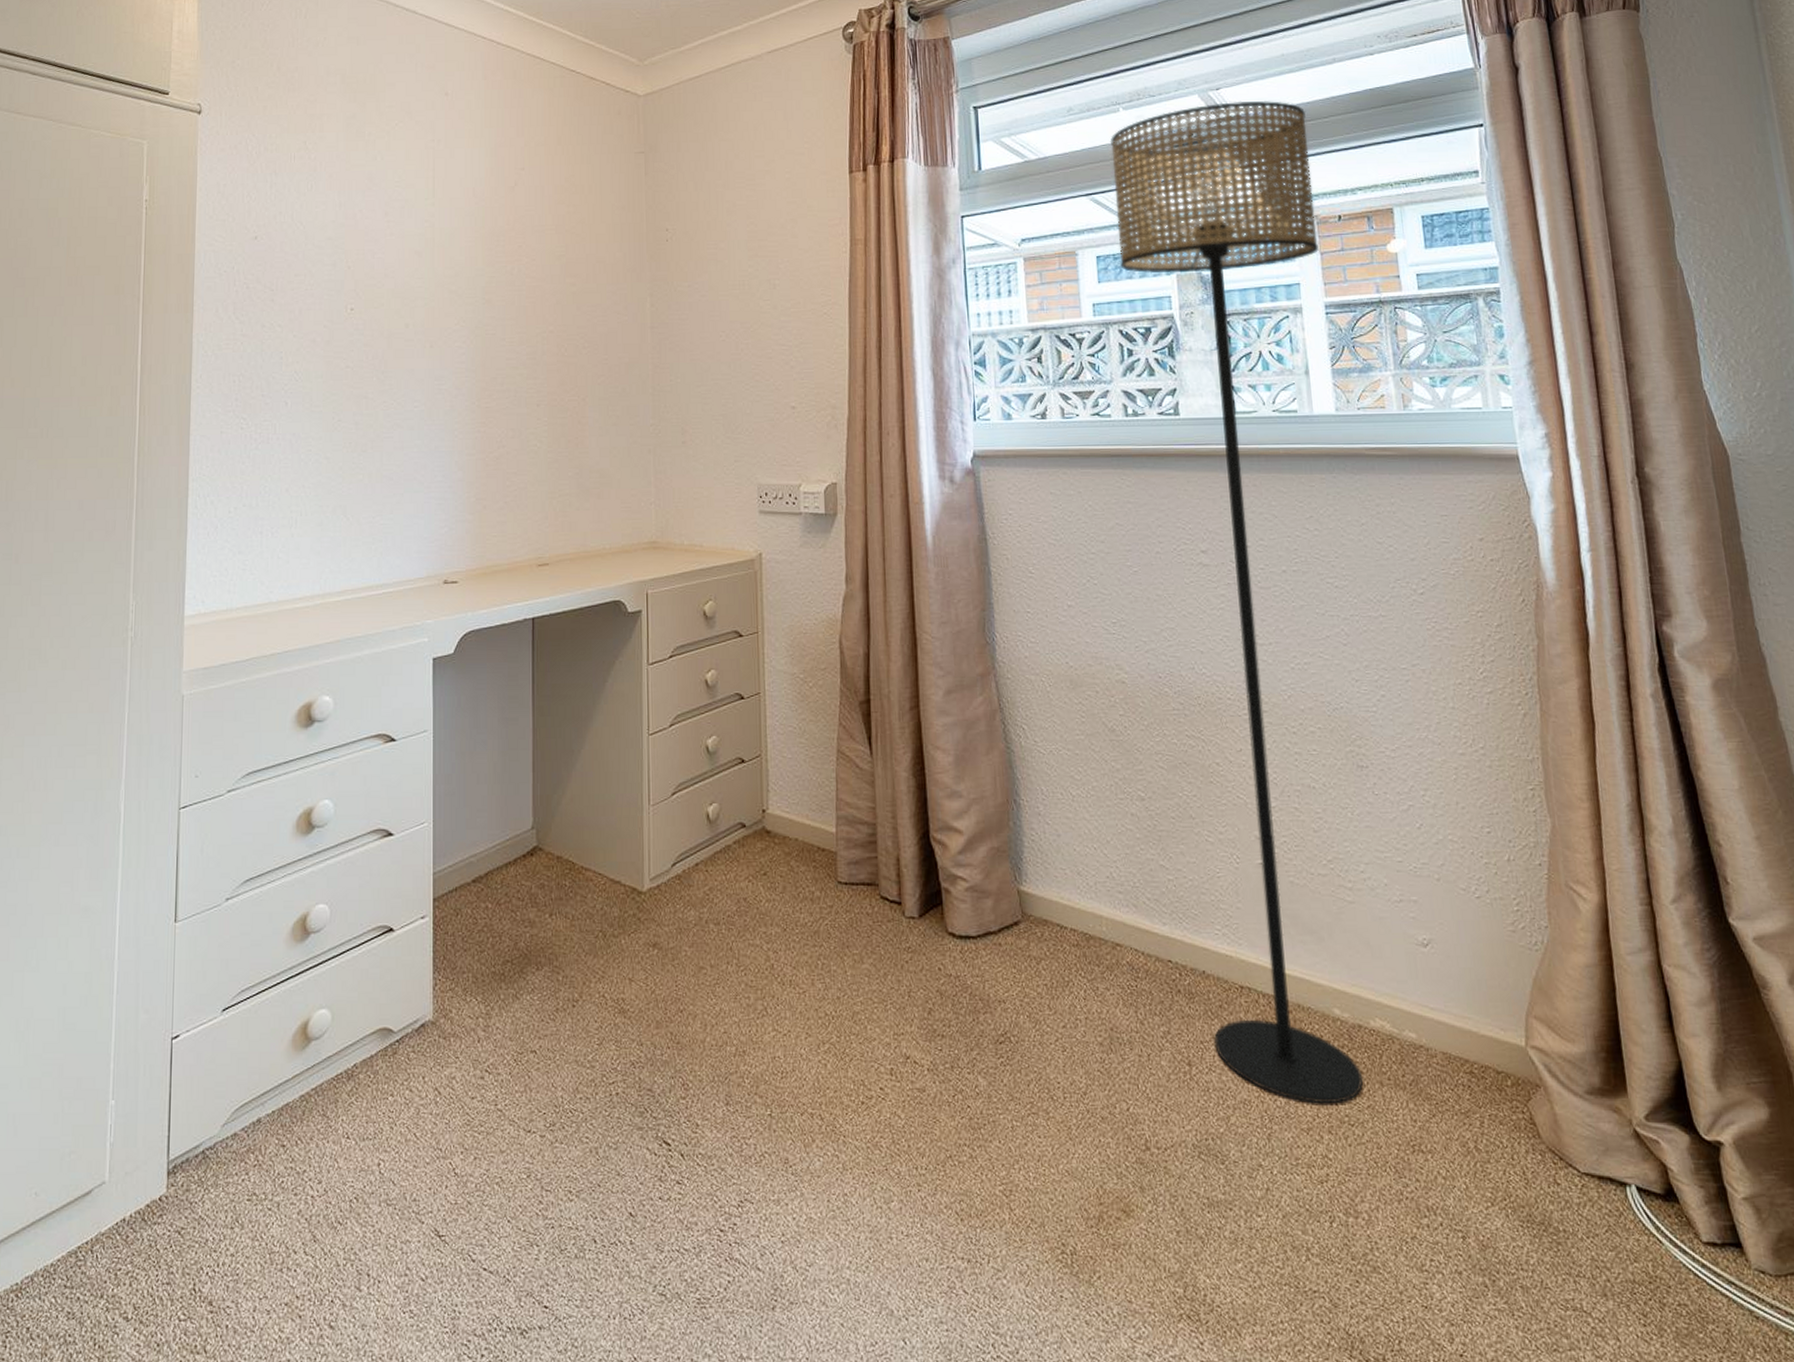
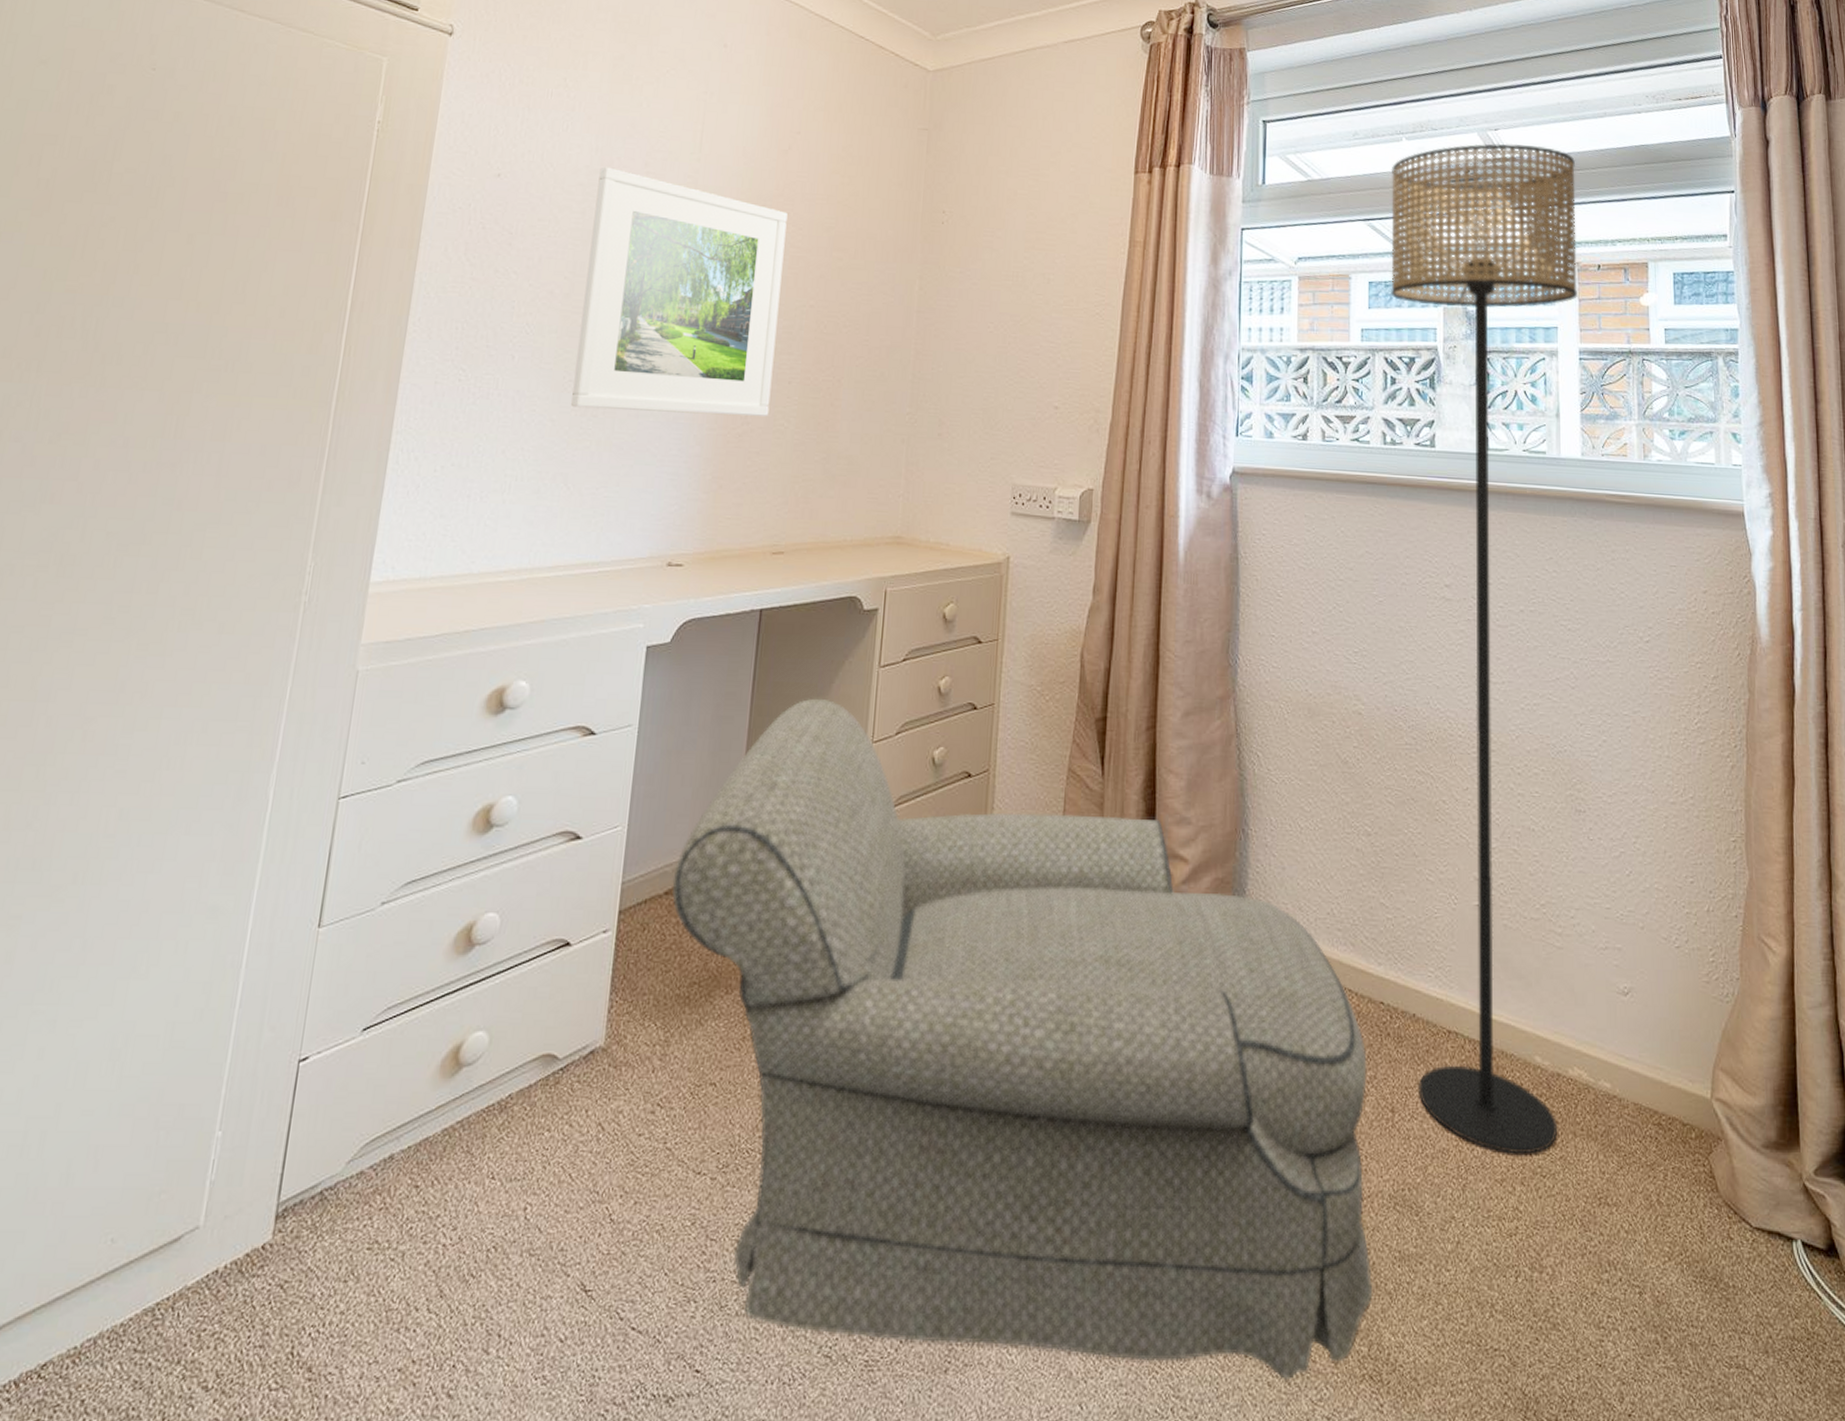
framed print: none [341,220,522,445] -> present [570,167,788,416]
armchair: none [478,697,1184,1320] -> present [672,698,1373,1381]

